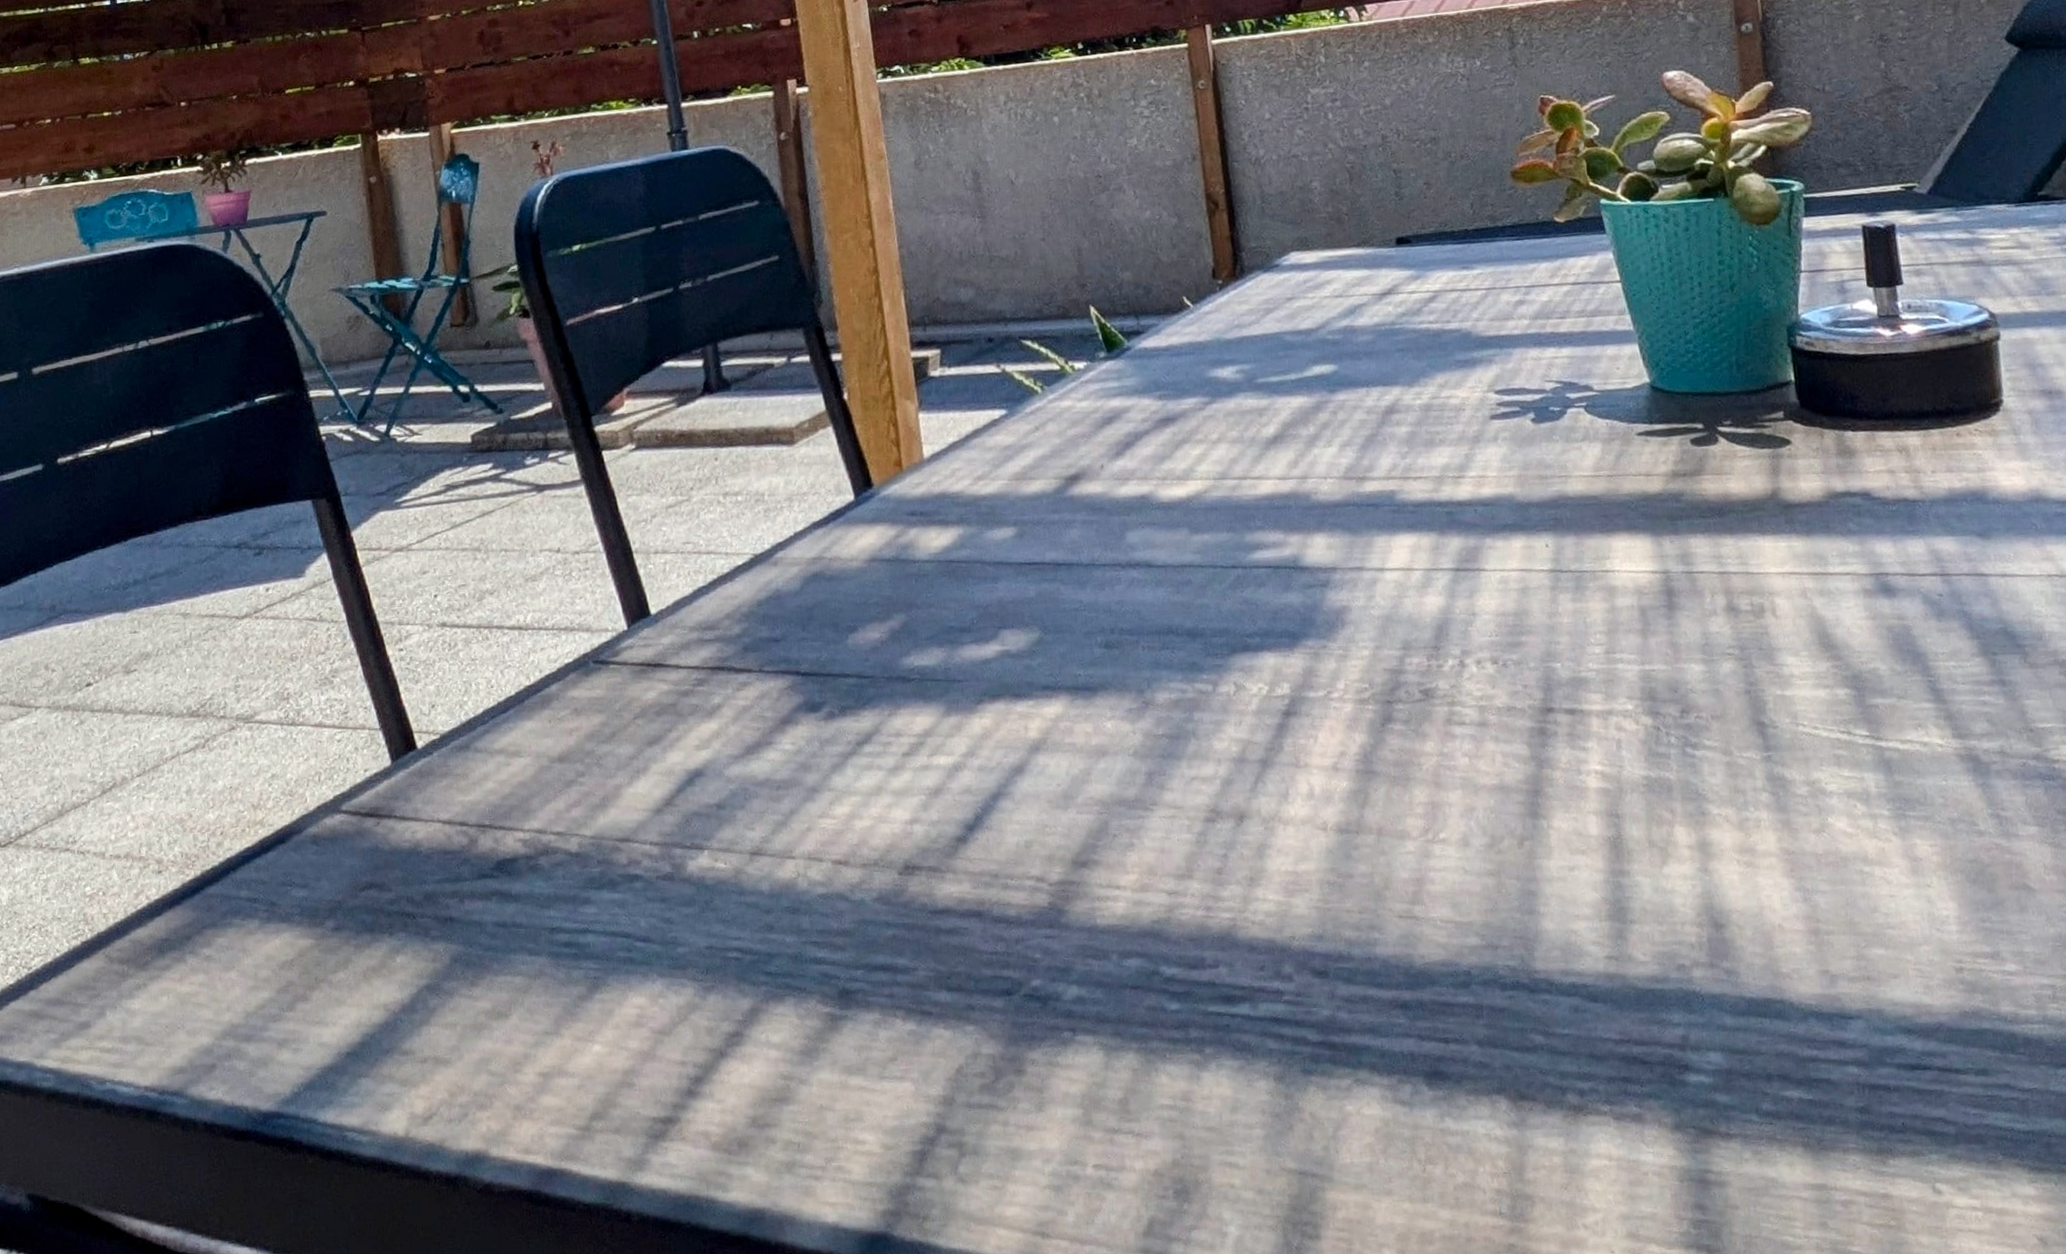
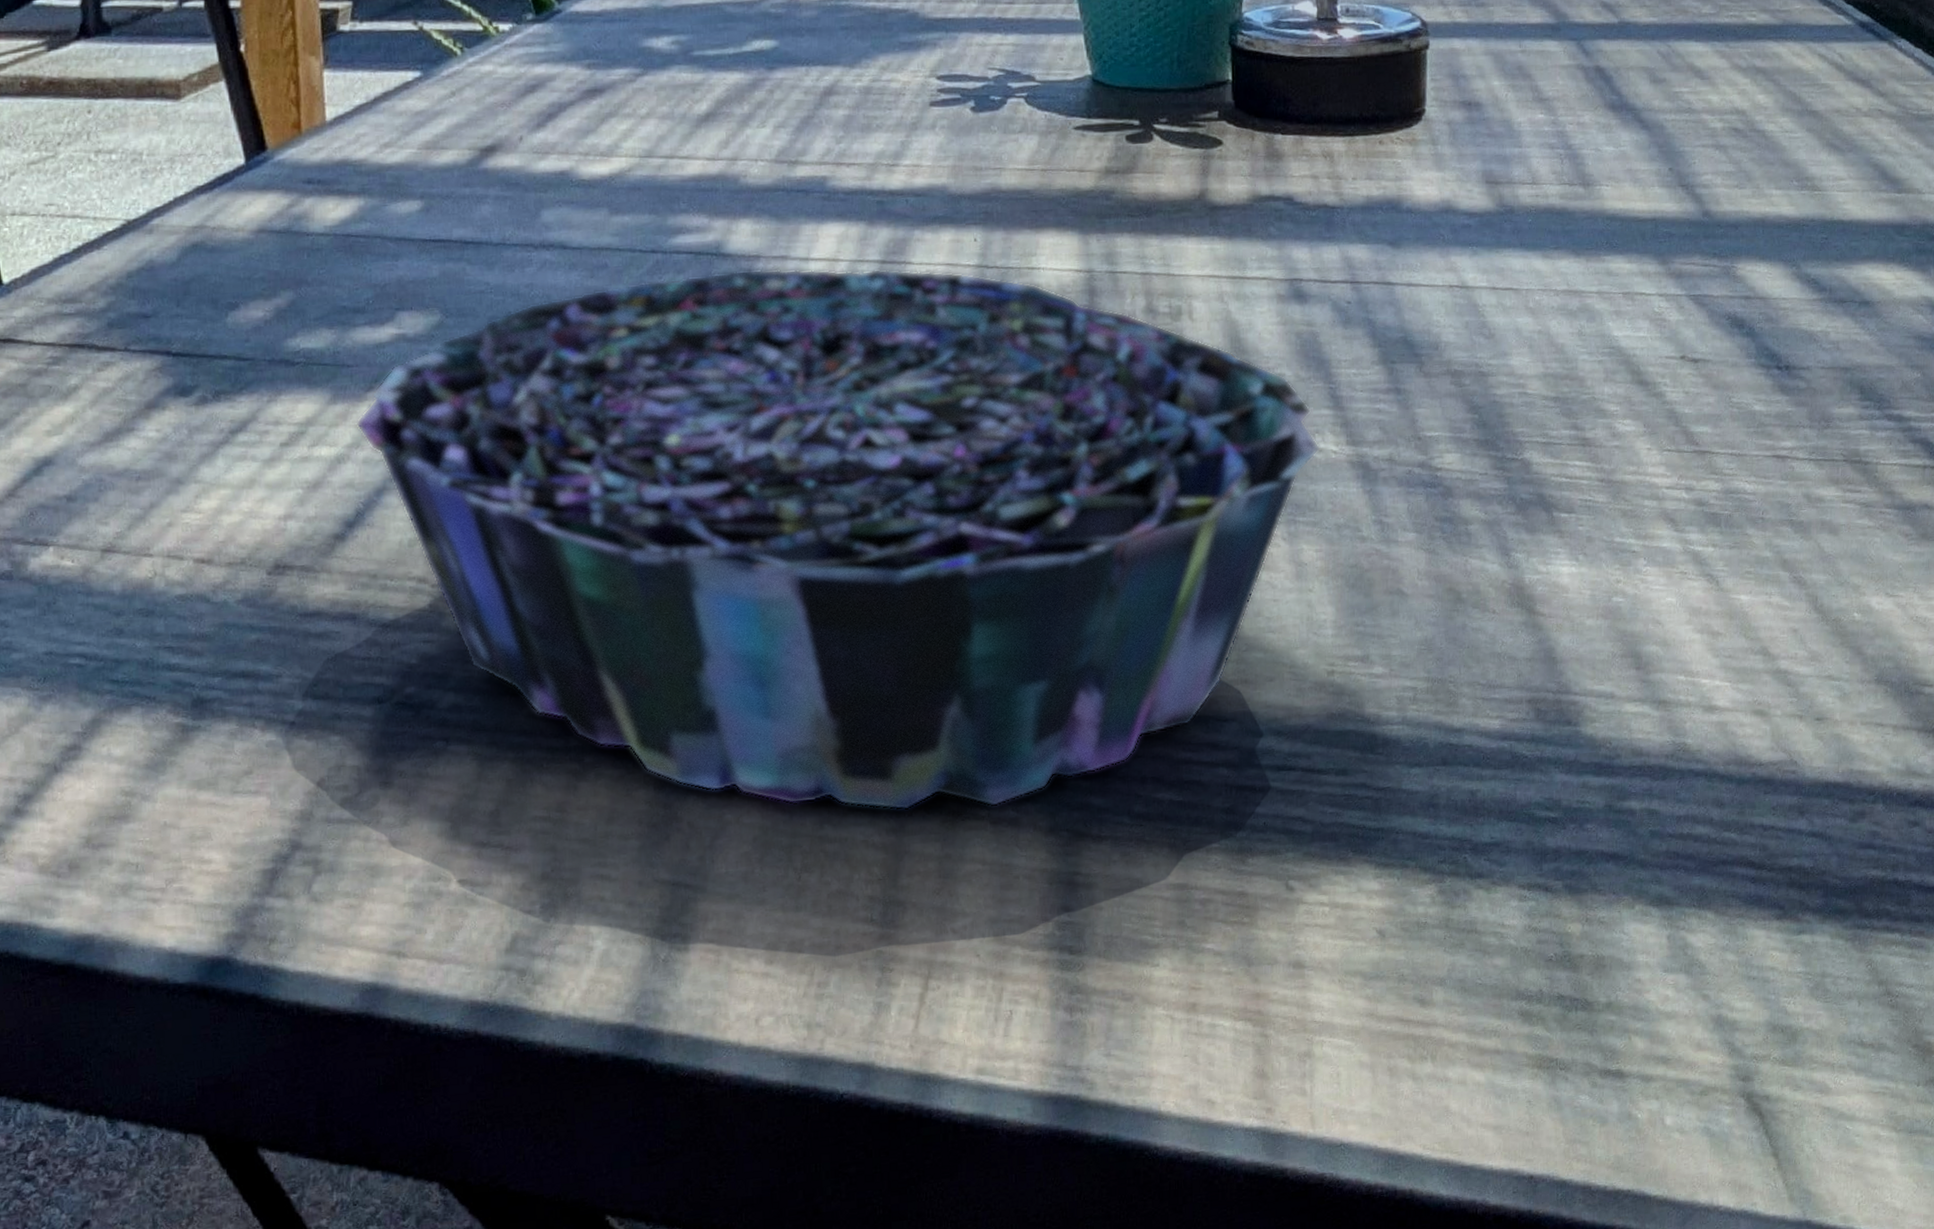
decorative bowl: none [969,576,1925,1105] -> present [356,268,1321,811]

